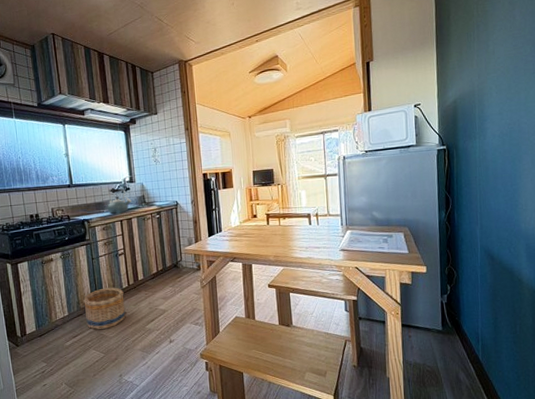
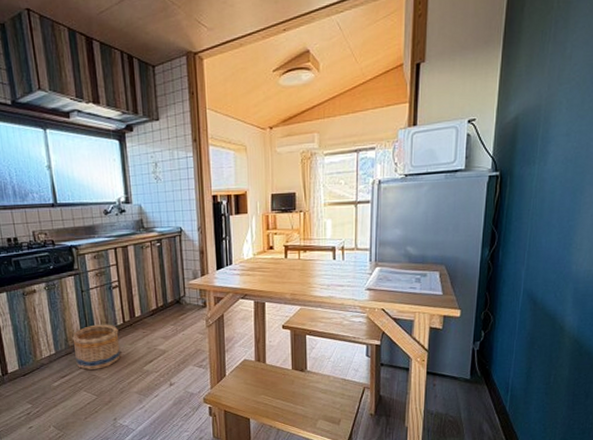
kettle: present [107,188,132,214] -> none [98,210,127,241]

